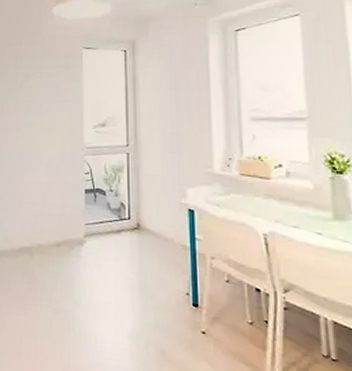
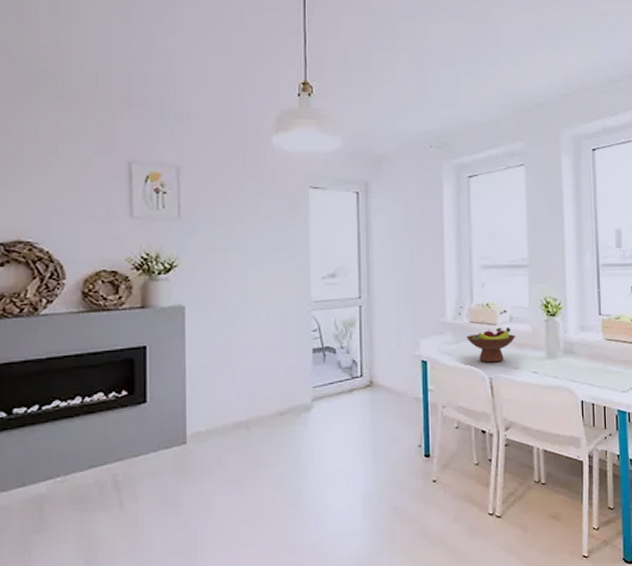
fruit bowl: none [236,182,295,219] -> present [466,326,516,363]

